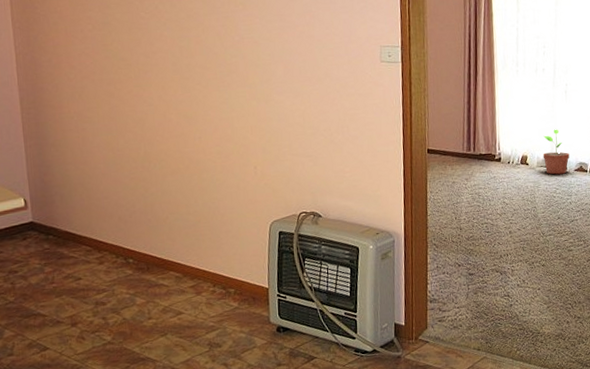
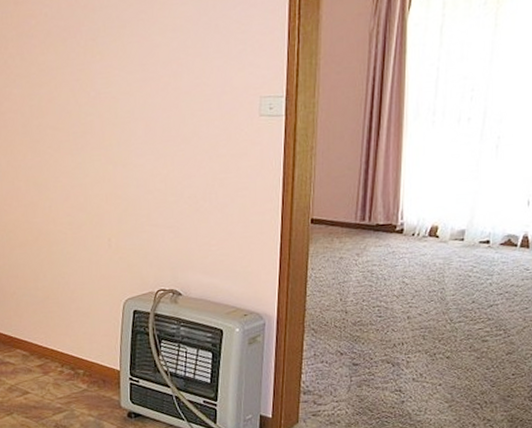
potted plant: present [542,129,570,175] -> none [458,193,495,250]

